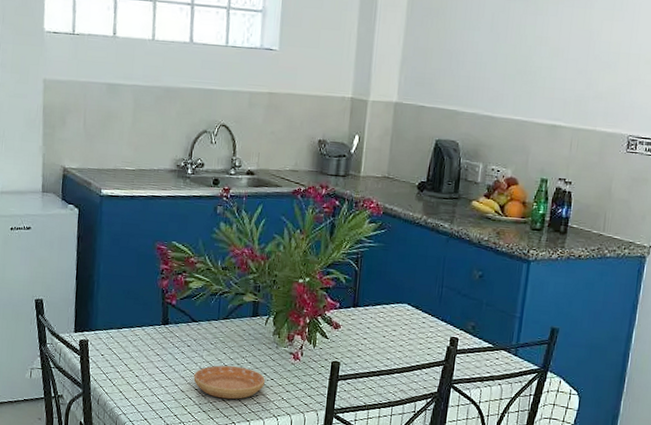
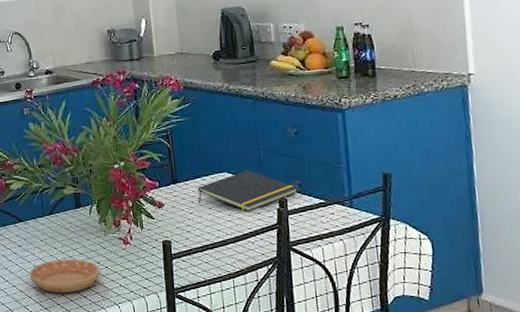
notepad: none [373,305,471,345] -> present [197,170,298,211]

